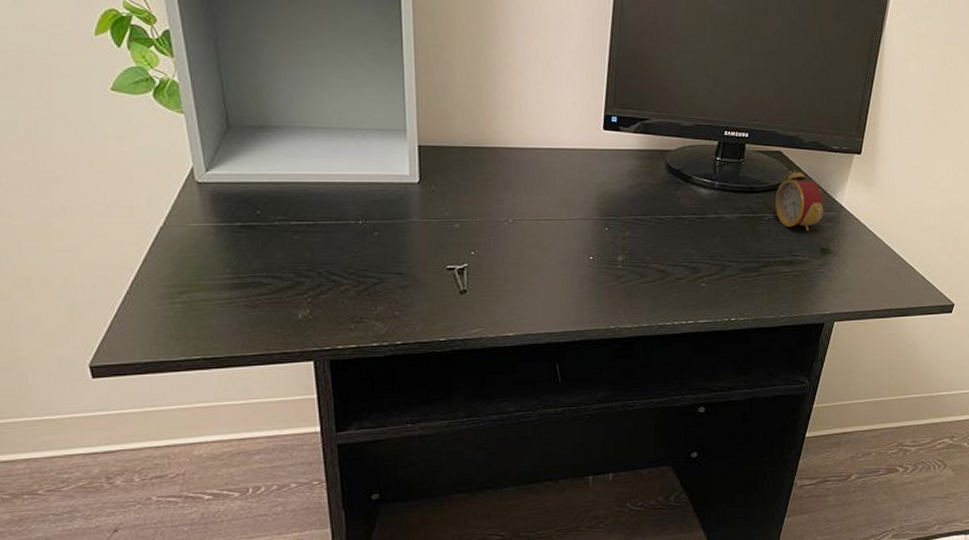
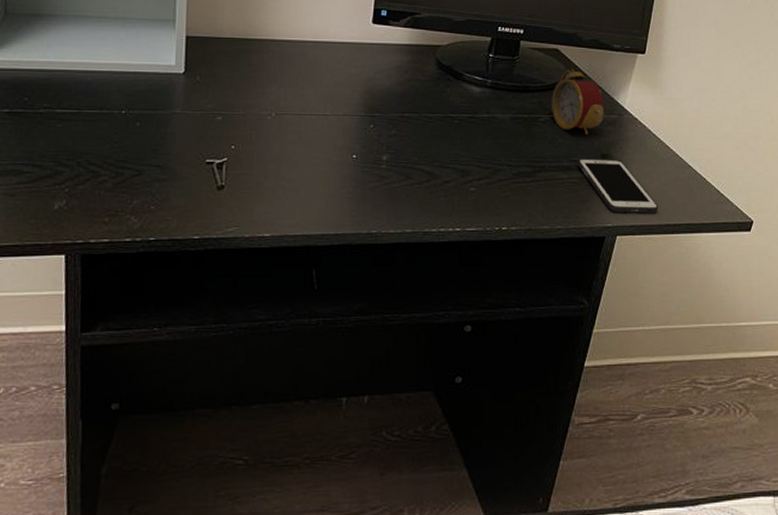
cell phone: none [799,252,872,301] -> present [577,158,659,213]

